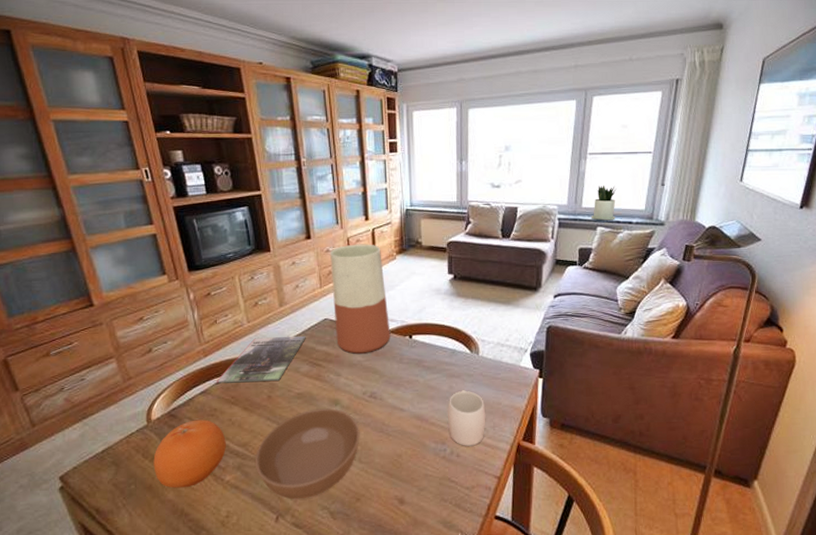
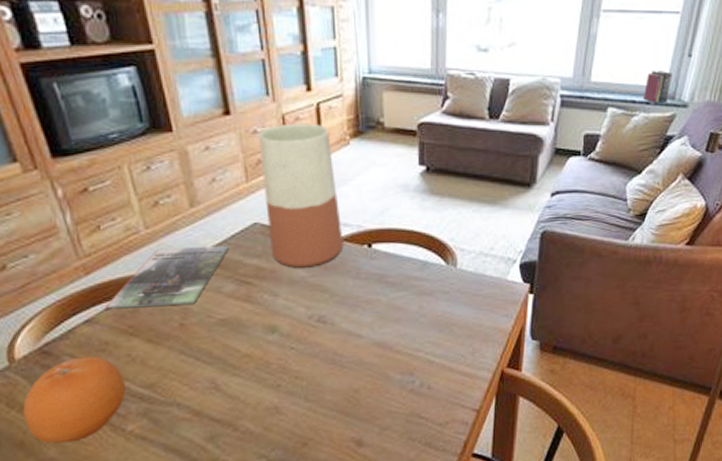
bowl: present [254,407,360,500] -> none [166,336,306,449]
mug: present [448,389,486,446] -> none [417,309,464,377]
planter: present [591,185,617,221] -> none [601,53,634,100]
books: none [626,197,649,222] -> present [644,71,672,103]

